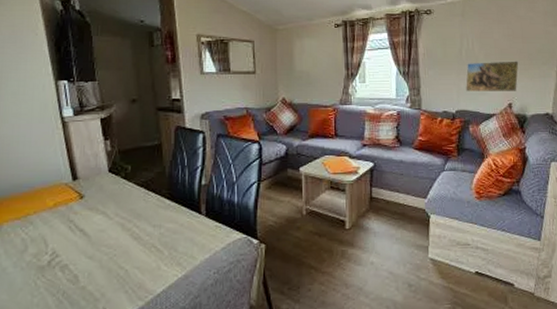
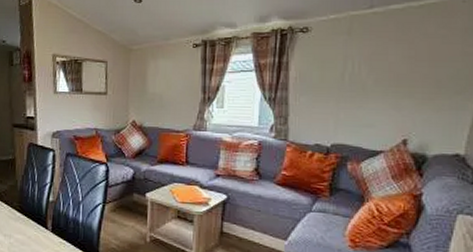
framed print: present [465,61,519,93] -> none [346,88,421,127]

